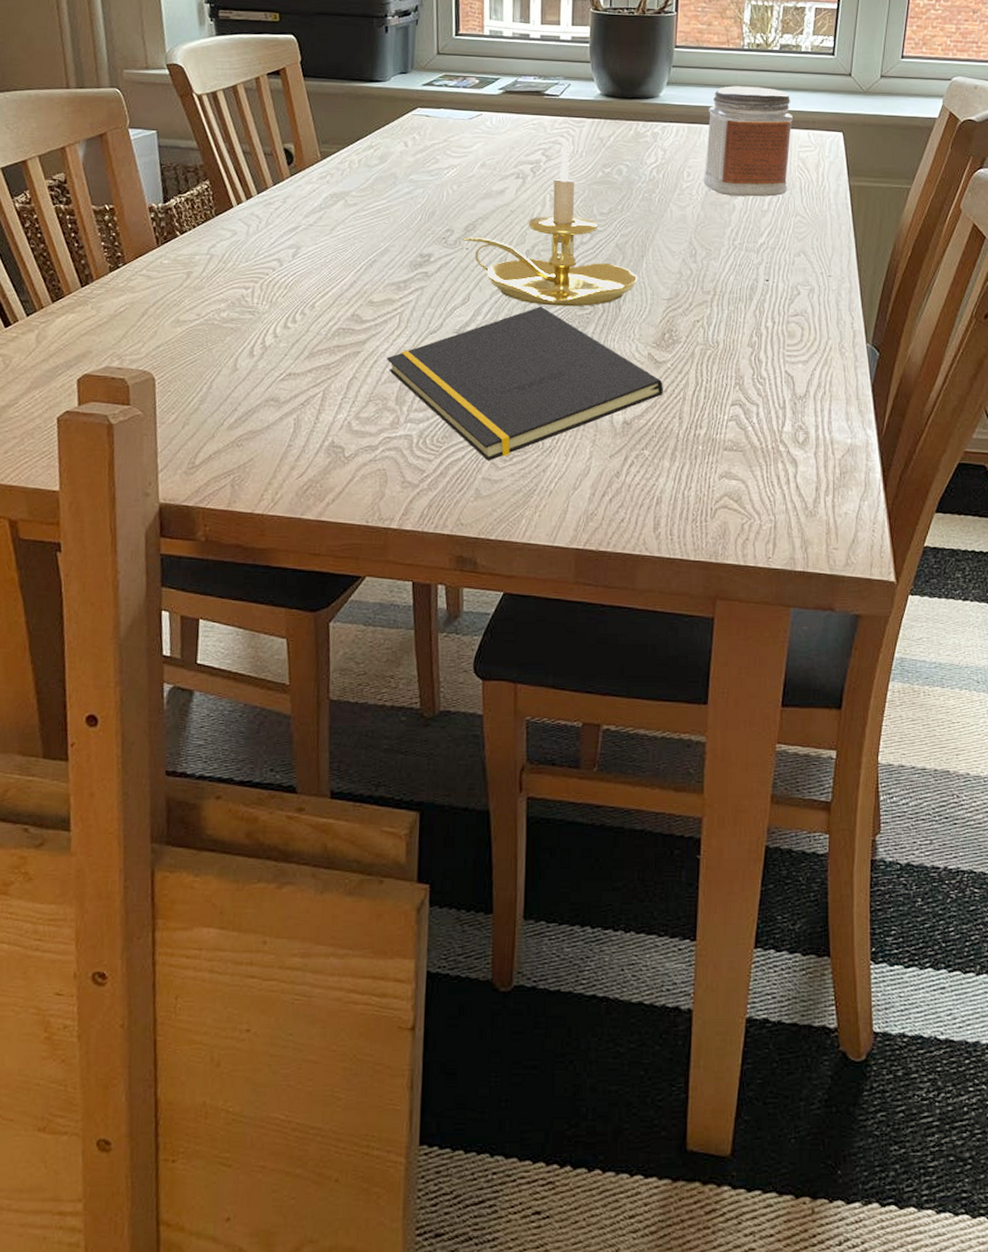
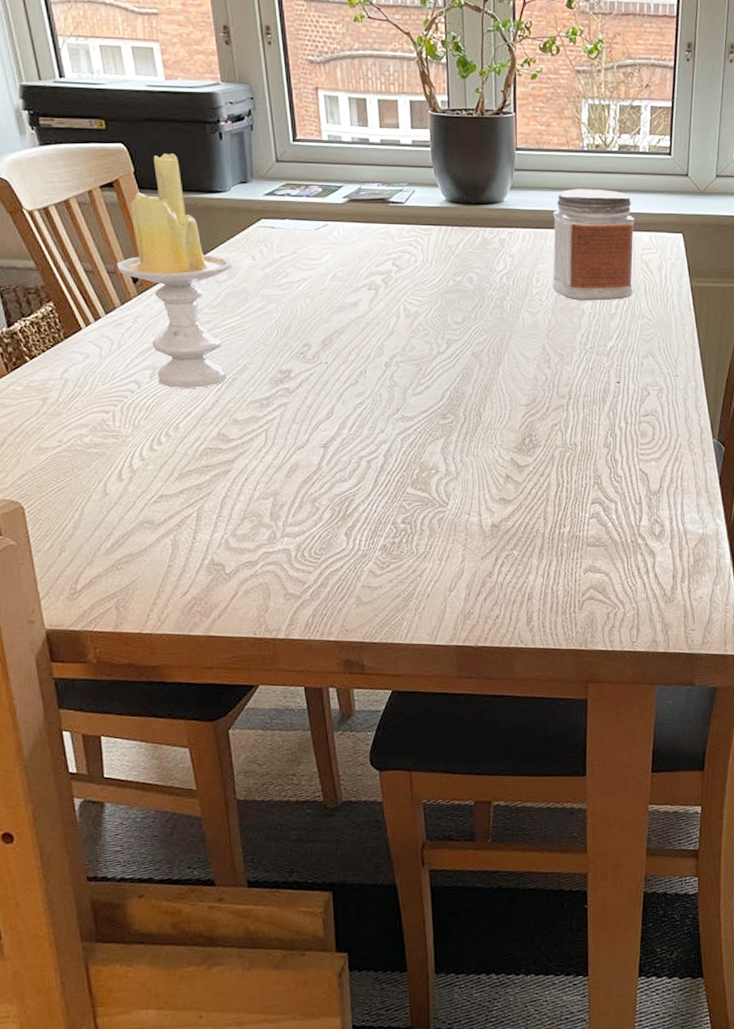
candle: none [274,44,385,269] -> present [117,153,232,389]
notepad: present [387,307,663,461] -> none [257,418,527,569]
candle holder: present [463,138,638,307] -> none [321,247,496,417]

